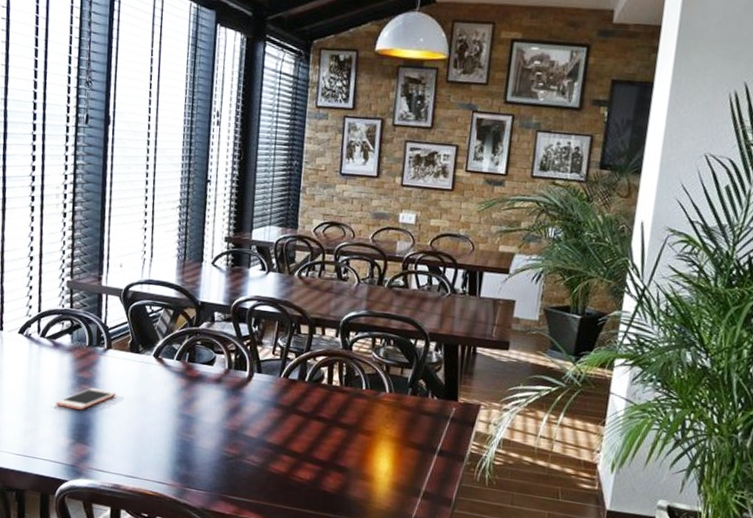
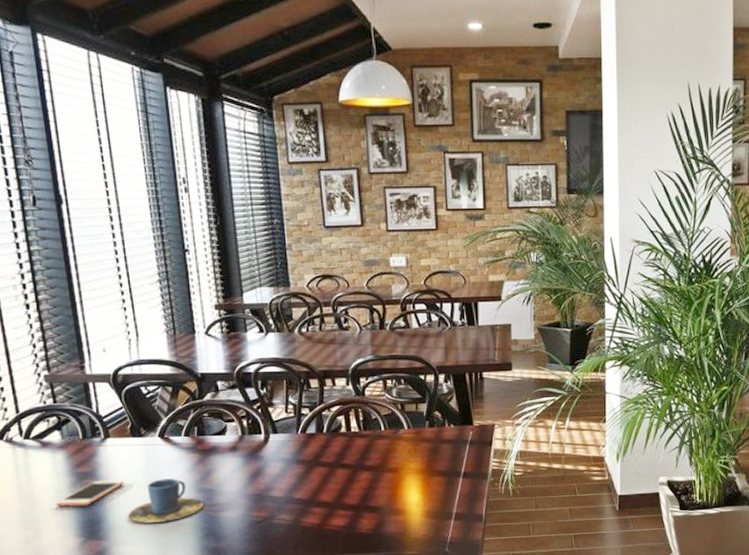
cup: none [115,397,182,440] -> present [129,478,203,523]

